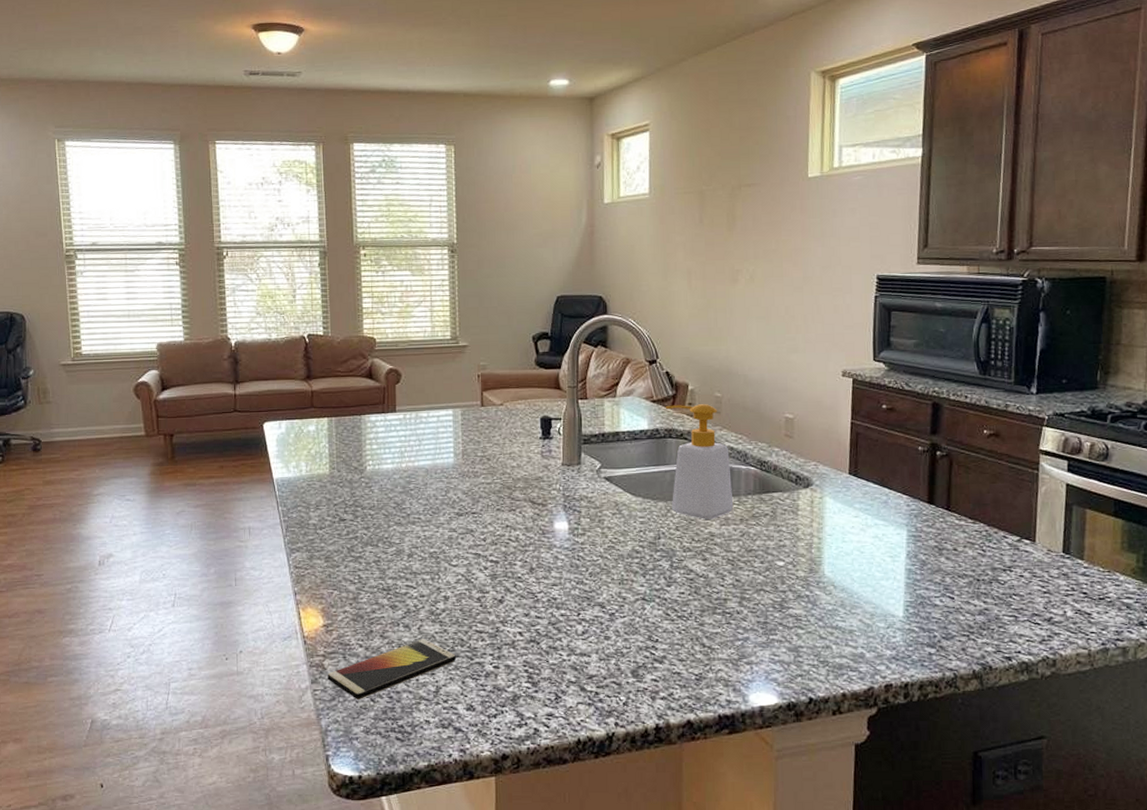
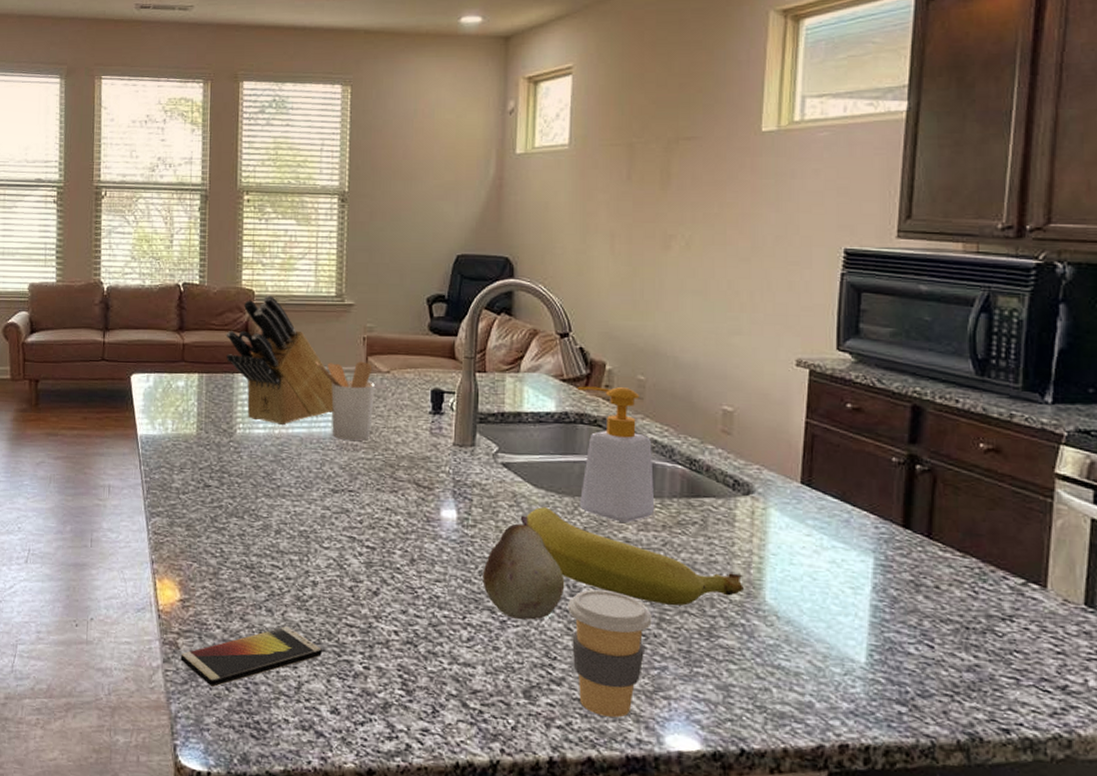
knife block: none [351,341,455,460] -> present [226,295,334,426]
utensil holder: none [435,396,491,469] -> present [314,361,375,442]
fruit: none [593,521,663,610] -> present [482,515,565,620]
banana: none [627,512,808,586] -> present [526,507,745,606]
coffee cup: none [665,579,735,684] -> present [568,589,652,718]

